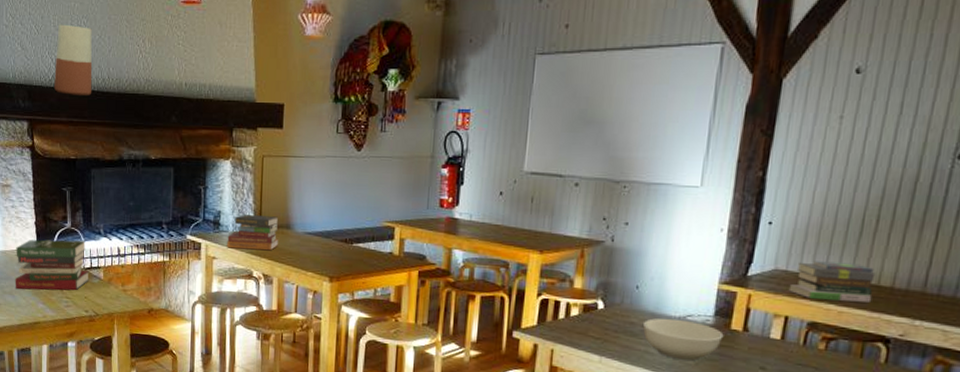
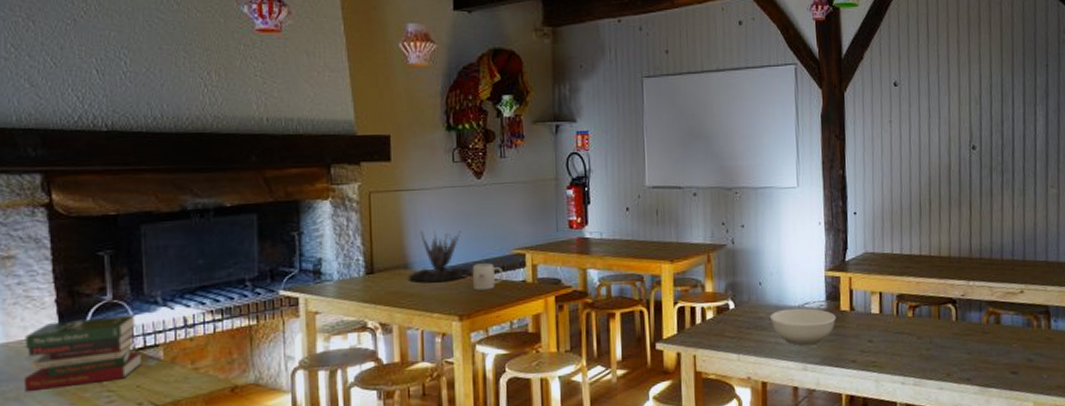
vase: present [54,24,93,97] -> none [82,56,139,139]
books: present [227,215,278,251] -> none [332,257,395,299]
plant: none [290,195,344,245] -> present [409,230,472,283]
mug: none [344,232,373,257] -> present [472,263,504,291]
books: present [788,261,876,302] -> none [878,240,938,274]

